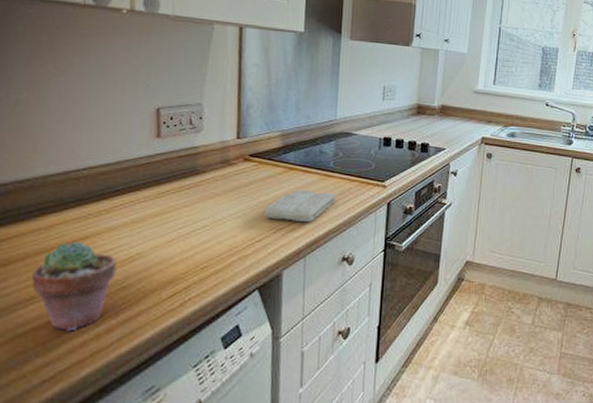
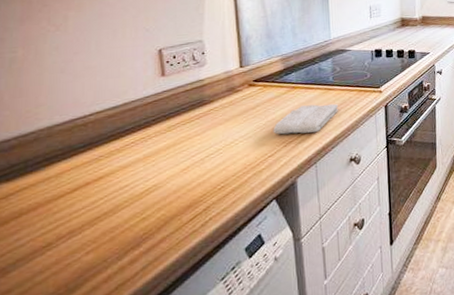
potted succulent: present [31,241,117,331] -> none [45,183,134,270]

